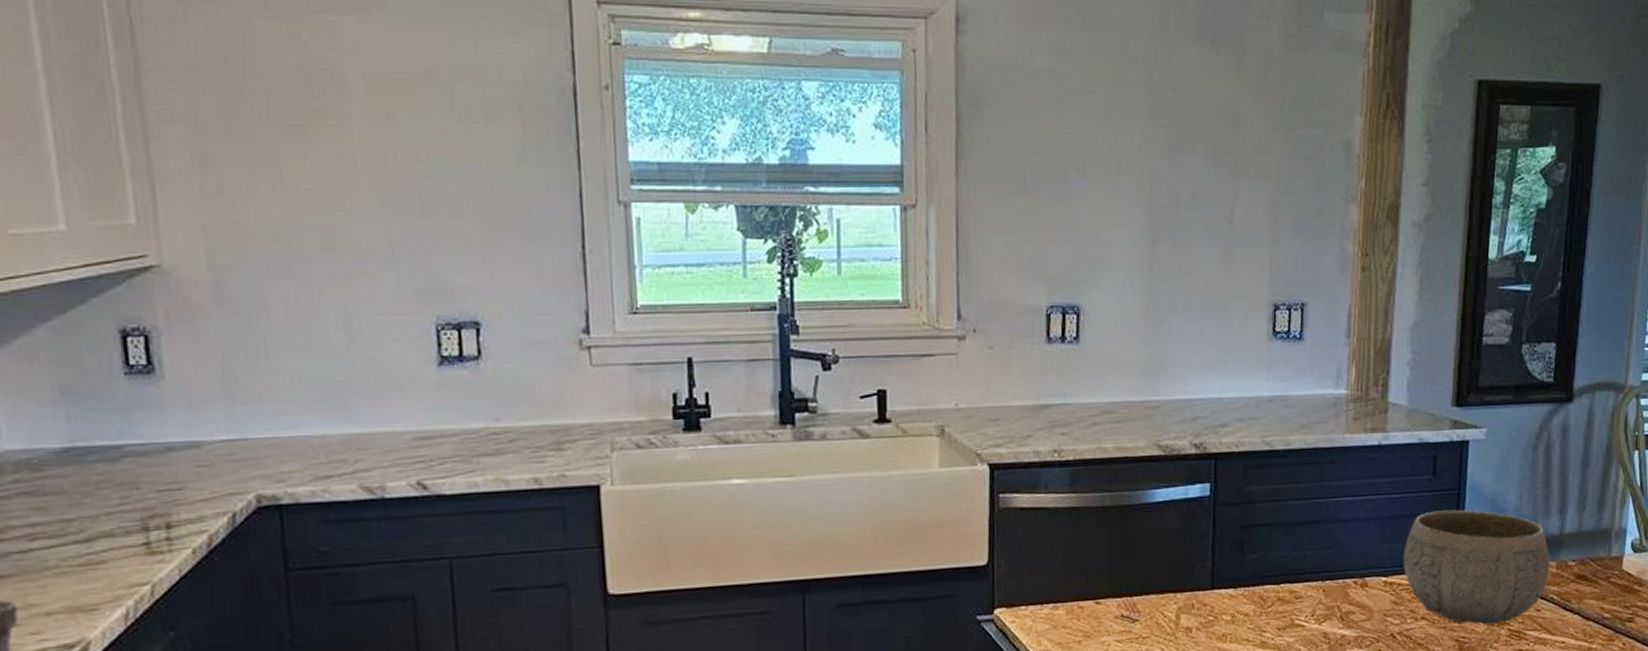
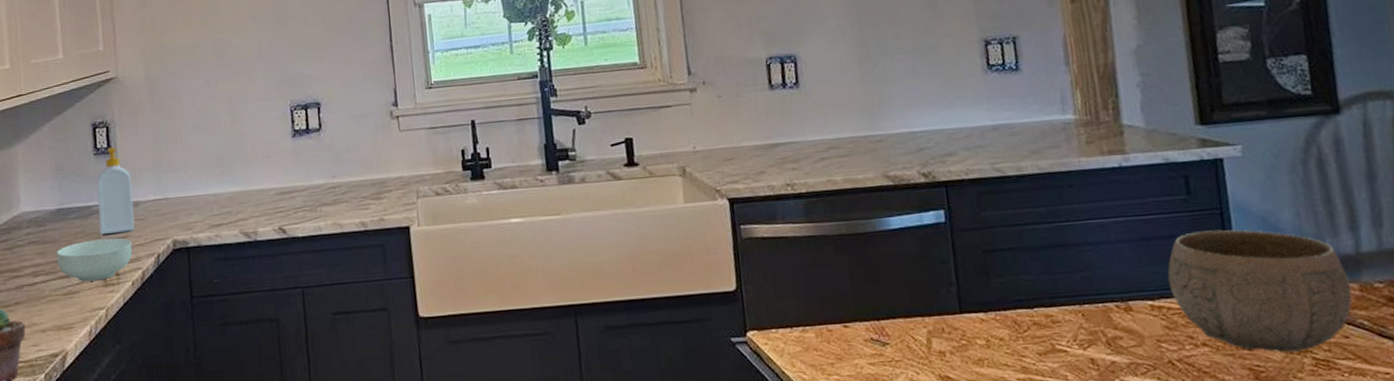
cereal bowl: none [65,490,192,549] -> present [56,238,133,282]
soap bottle: none [130,365,194,486] -> present [96,147,134,235]

